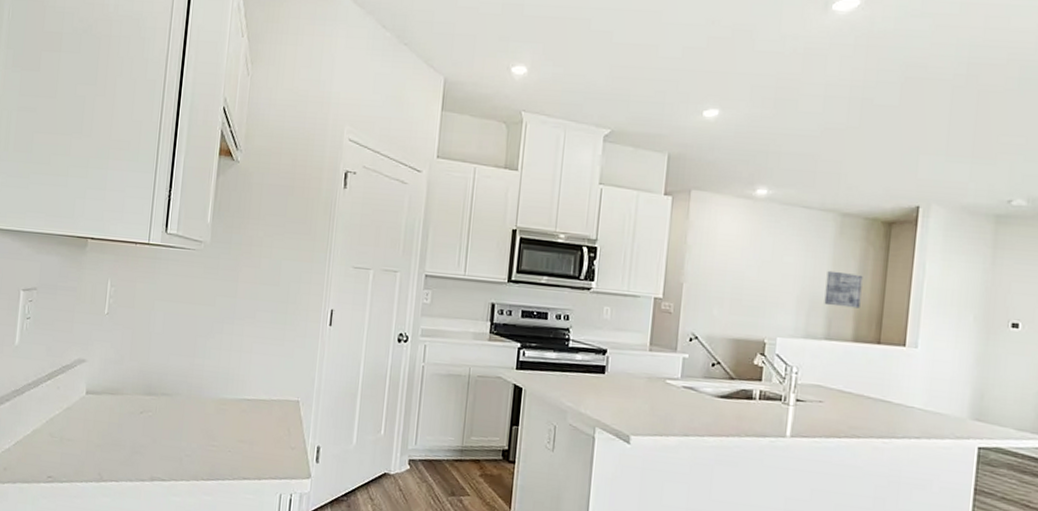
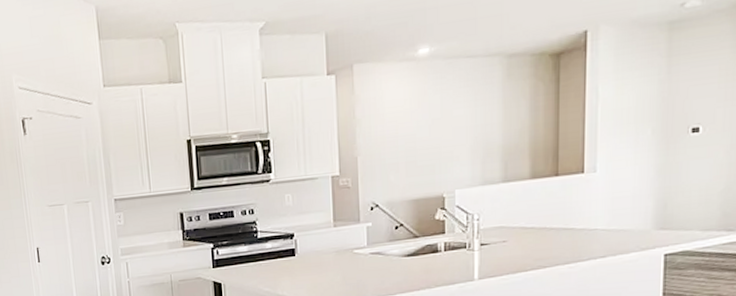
wall art: present [824,270,863,309] -> none [498,112,535,150]

